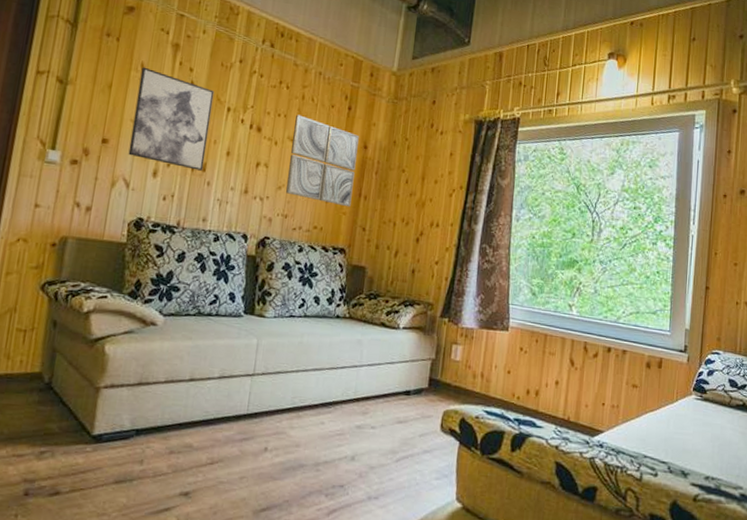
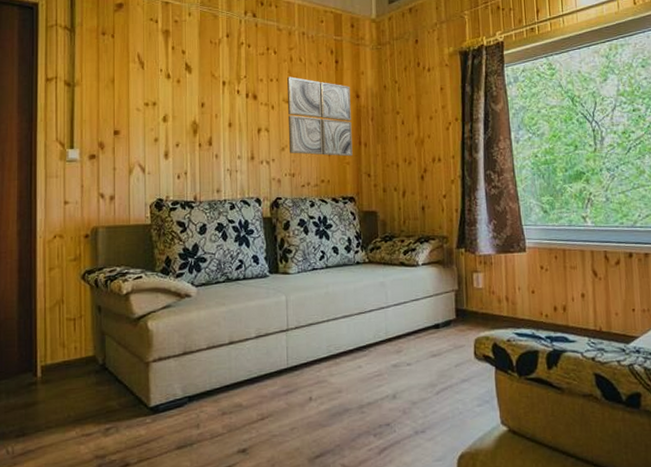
wall art: present [128,67,215,171] -> none [139,57,210,146]

